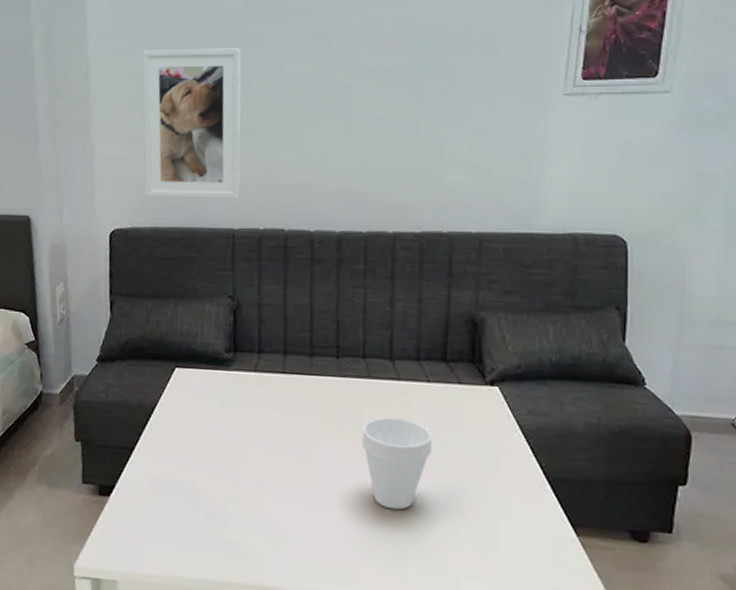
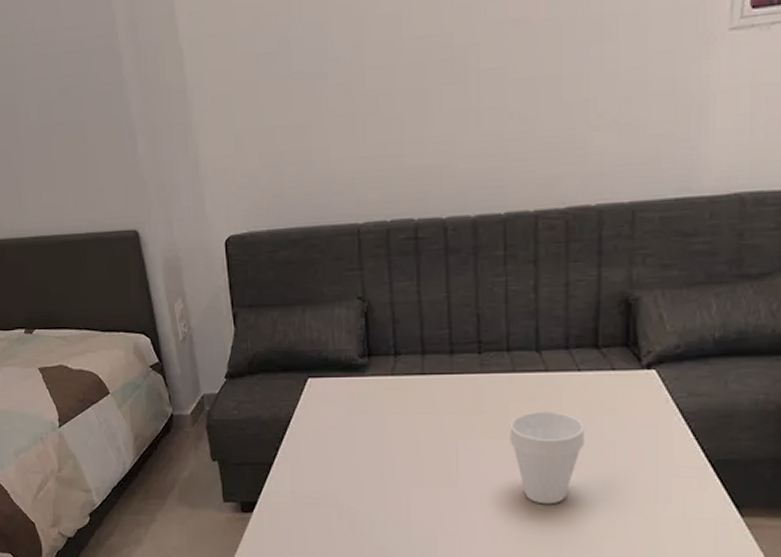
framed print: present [142,48,242,199] -> none [240,13,362,198]

